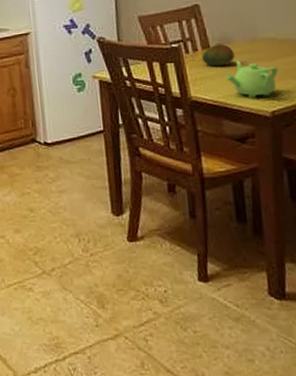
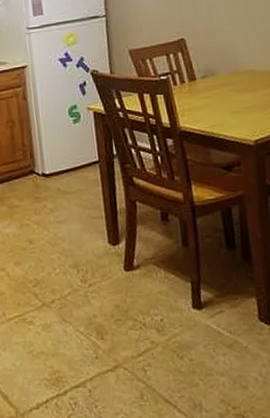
fruit: present [201,44,235,67] -> none [188,76,219,98]
teapot: present [225,60,279,98] -> none [211,91,260,128]

